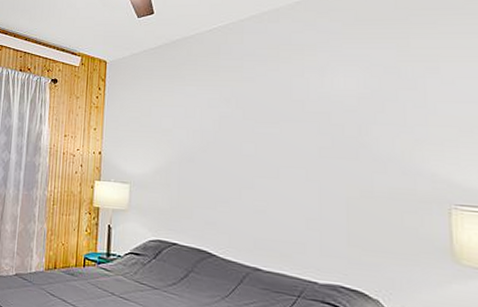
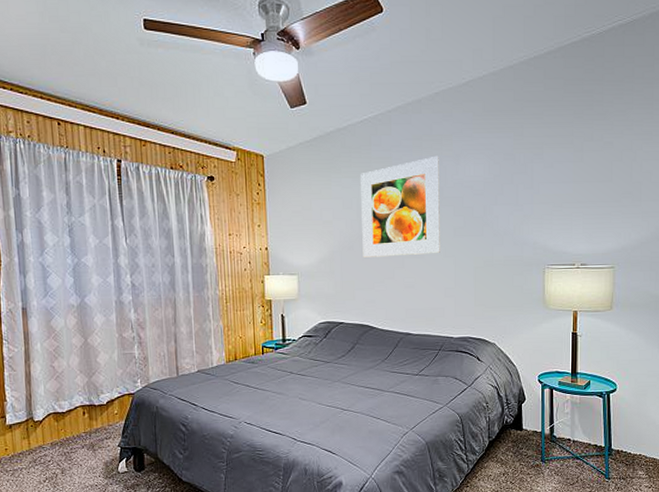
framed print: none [204,66,300,176] -> present [361,155,440,257]

